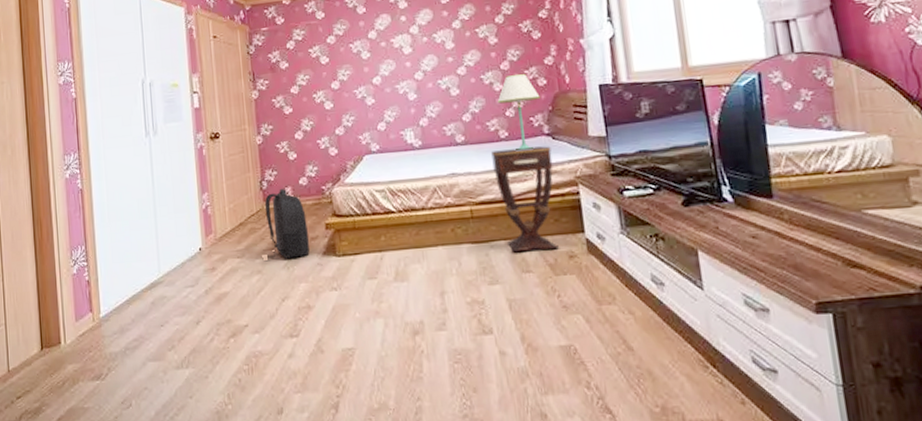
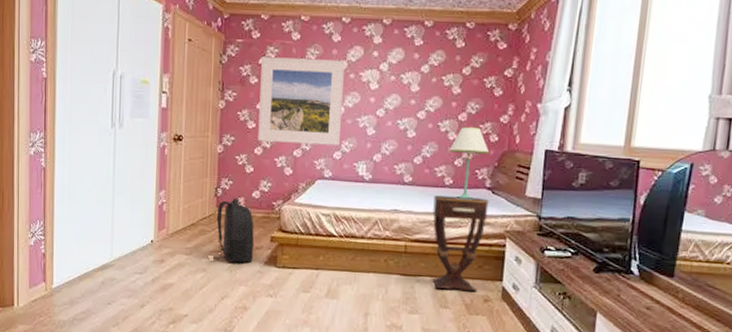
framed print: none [289,30,383,125] -> present [257,57,345,146]

